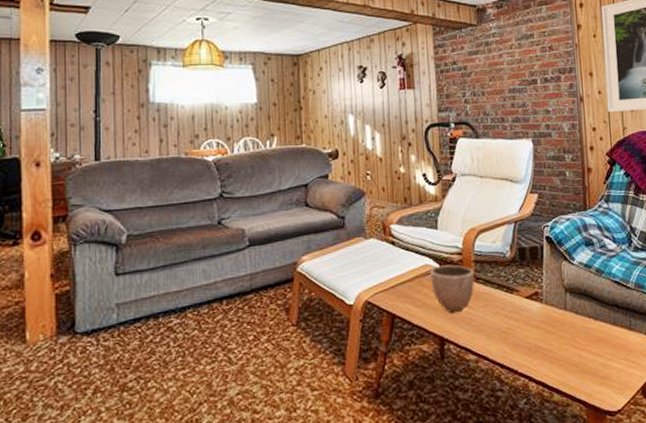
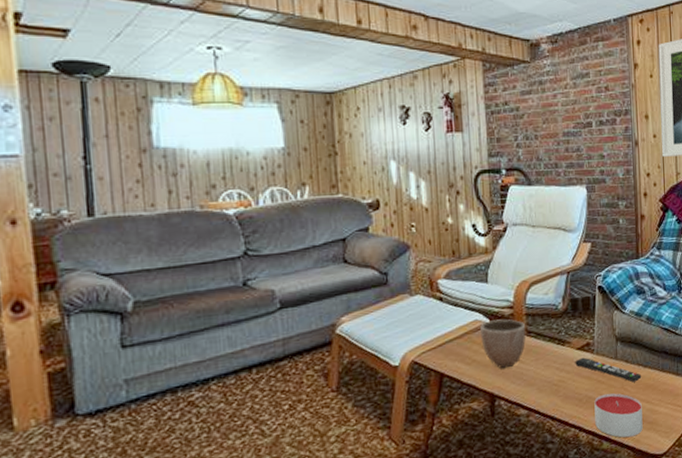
remote control: none [524,306,593,335] -> present [575,357,642,383]
candle: none [544,344,595,391] -> present [594,393,643,438]

